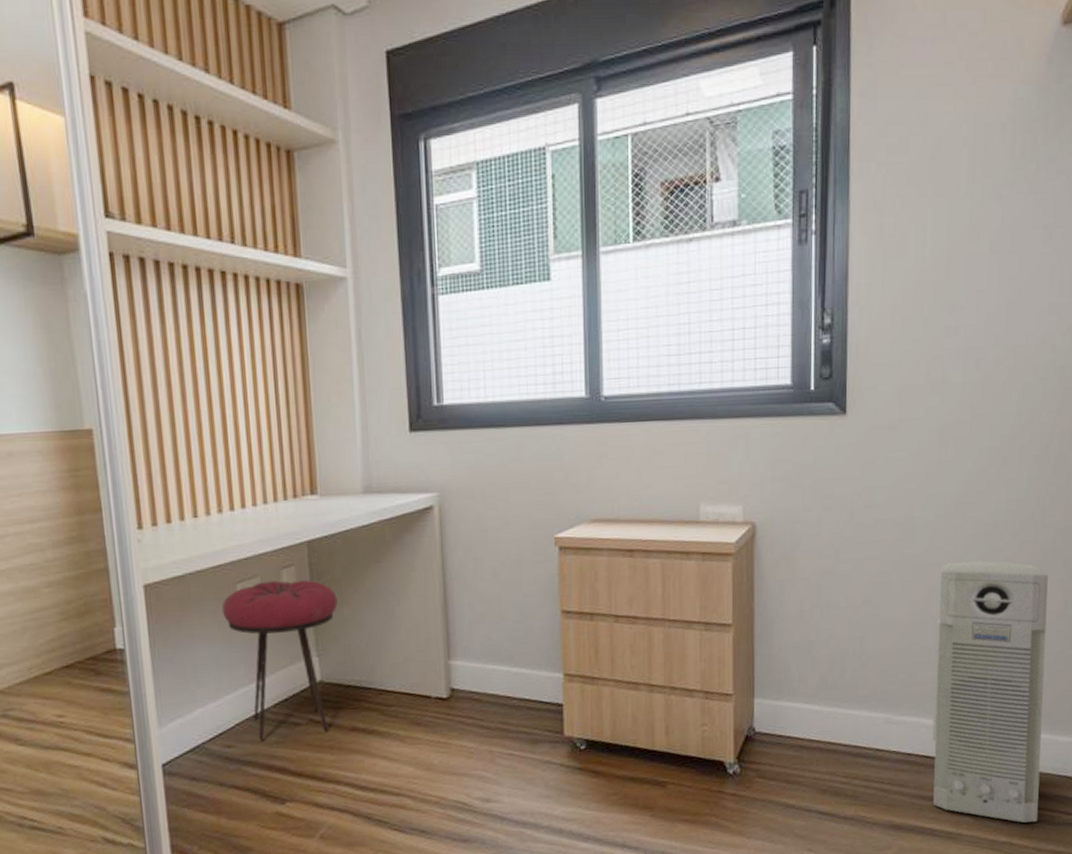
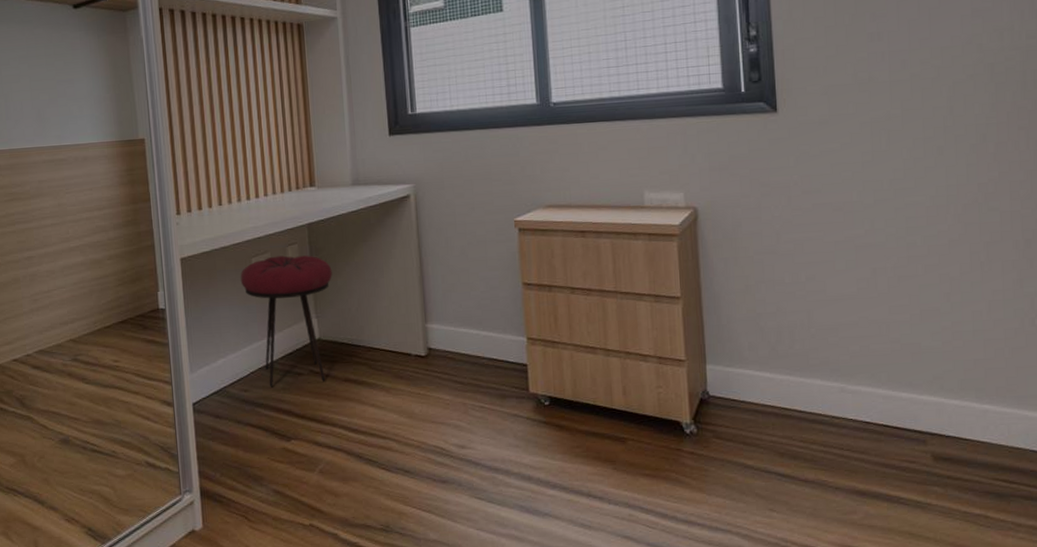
air purifier: present [932,560,1048,823] -> none [884,241,1014,496]

